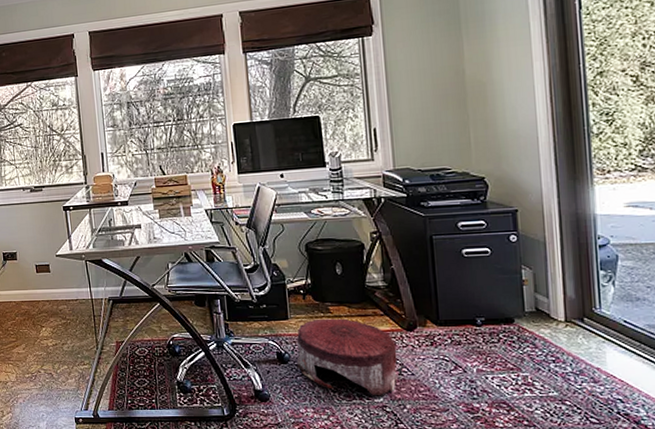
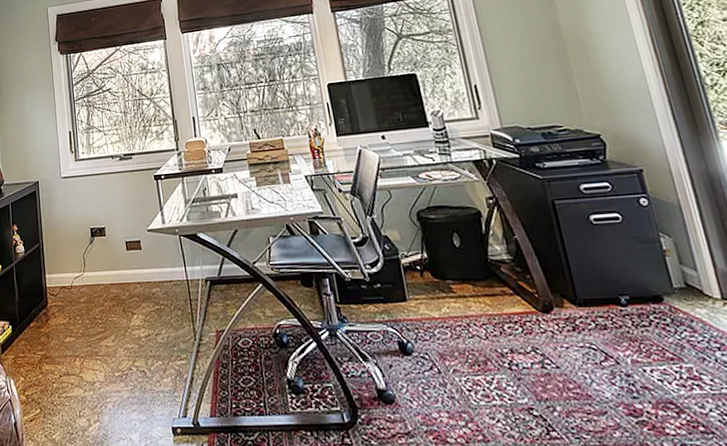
pouf: present [297,318,398,395] -> none [418,299,542,394]

